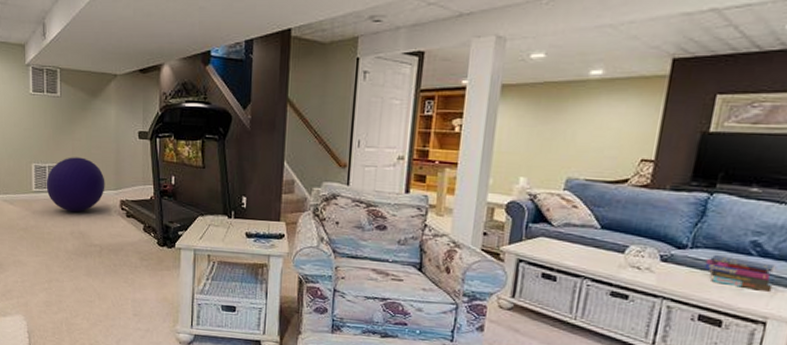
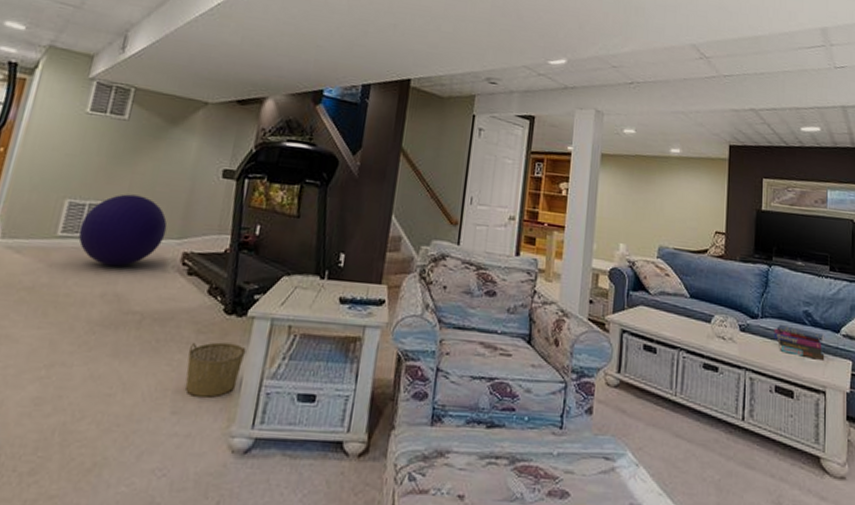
basket: none [137,266,179,306] -> present [185,342,247,398]

